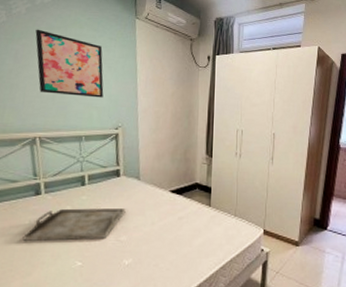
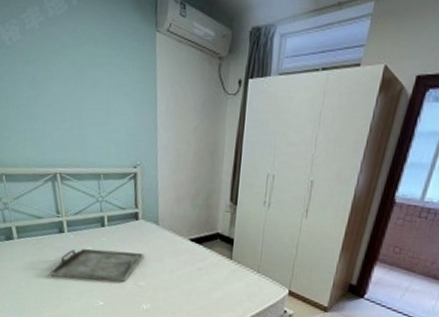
wall art: present [35,29,104,98] -> none [50,48,122,131]

